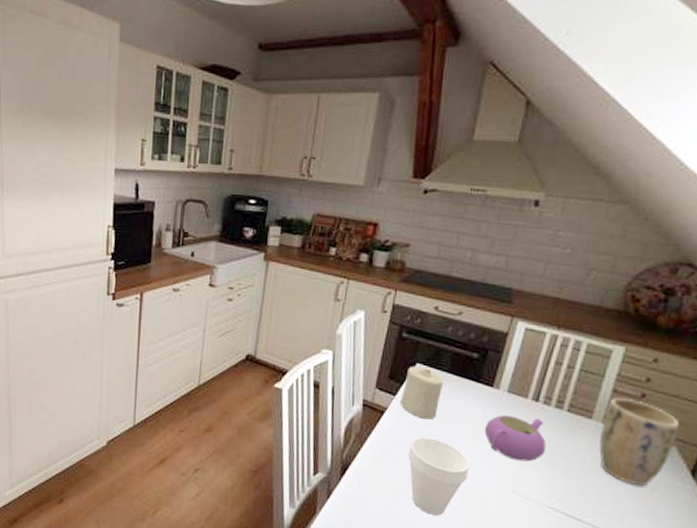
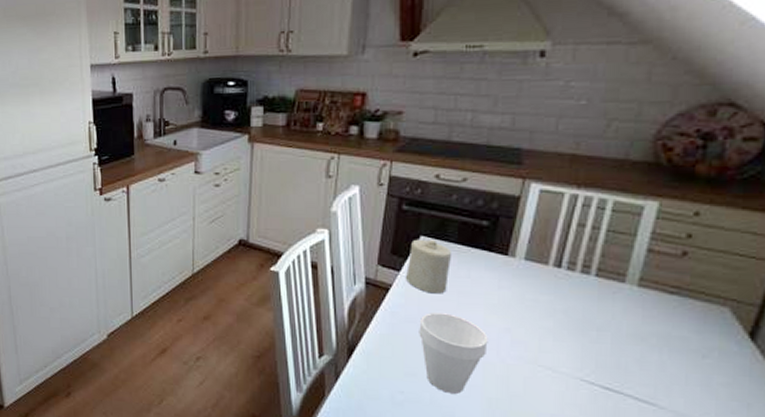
teapot: present [484,415,546,462] -> none [501,284,573,333]
plant pot: present [599,398,680,487] -> none [636,258,732,353]

